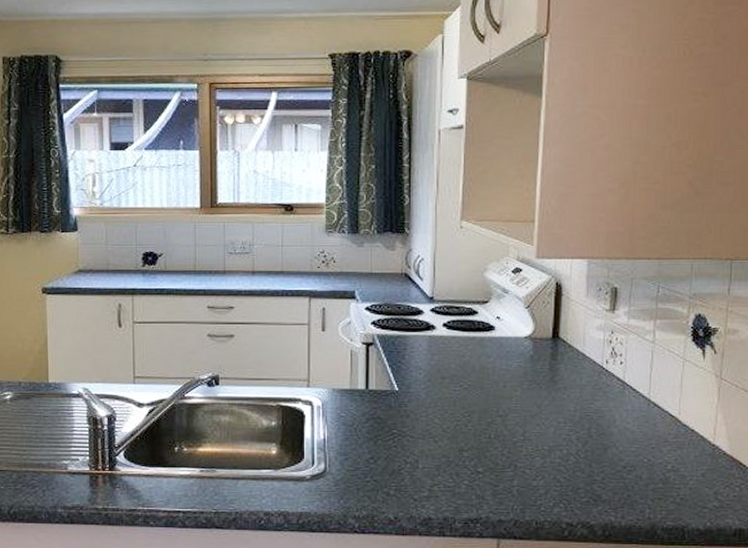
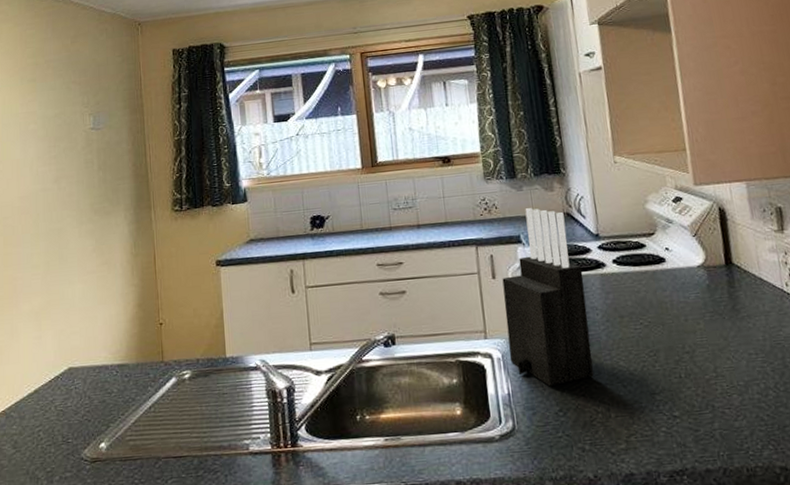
knife block: none [329,265,412,436] -> present [502,208,594,387]

